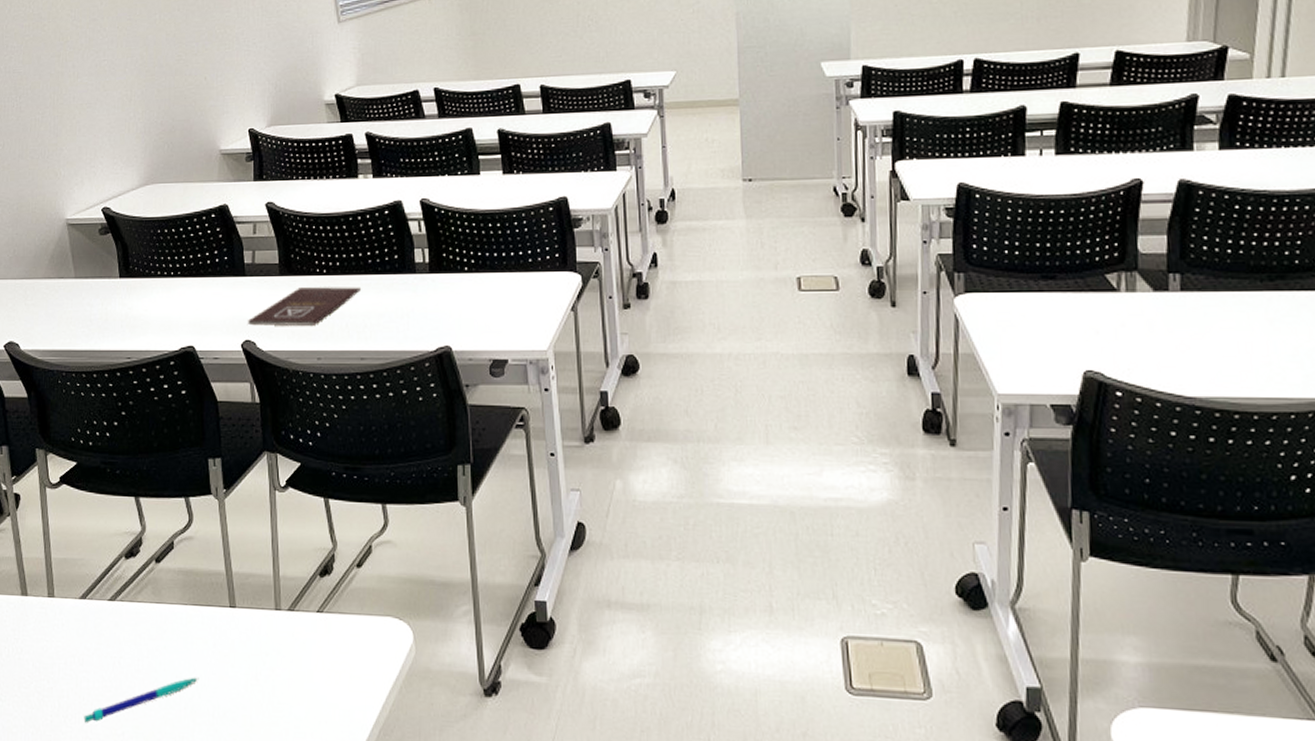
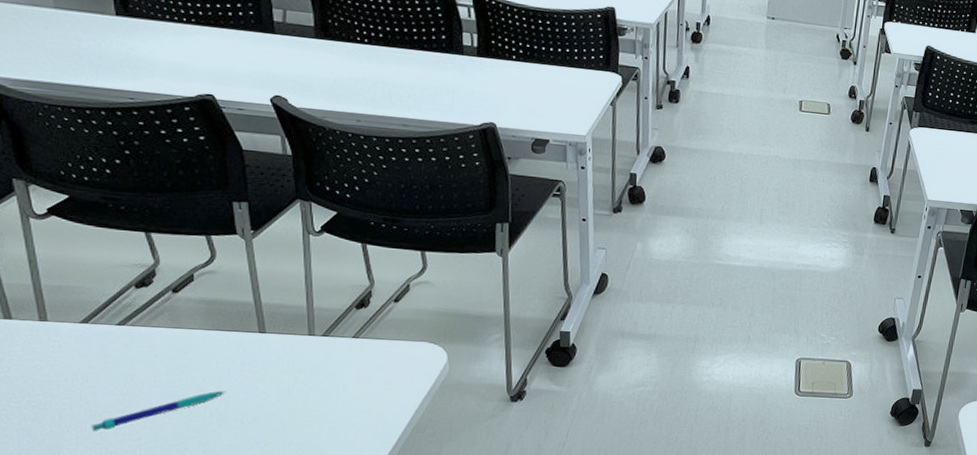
book: present [248,287,361,326] -> none [278,52,405,90]

